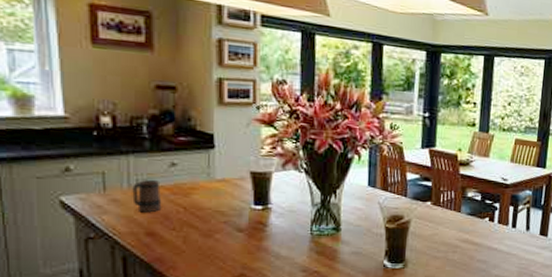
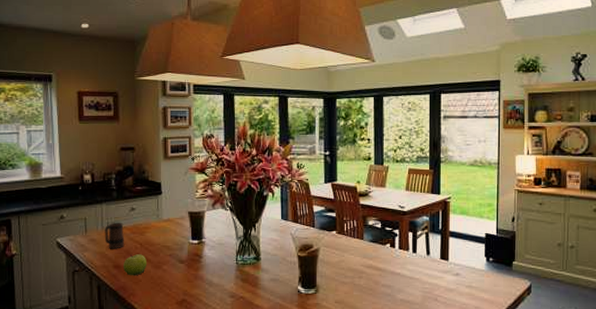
fruit: none [160,219,192,246] -> present [124,254,146,276]

